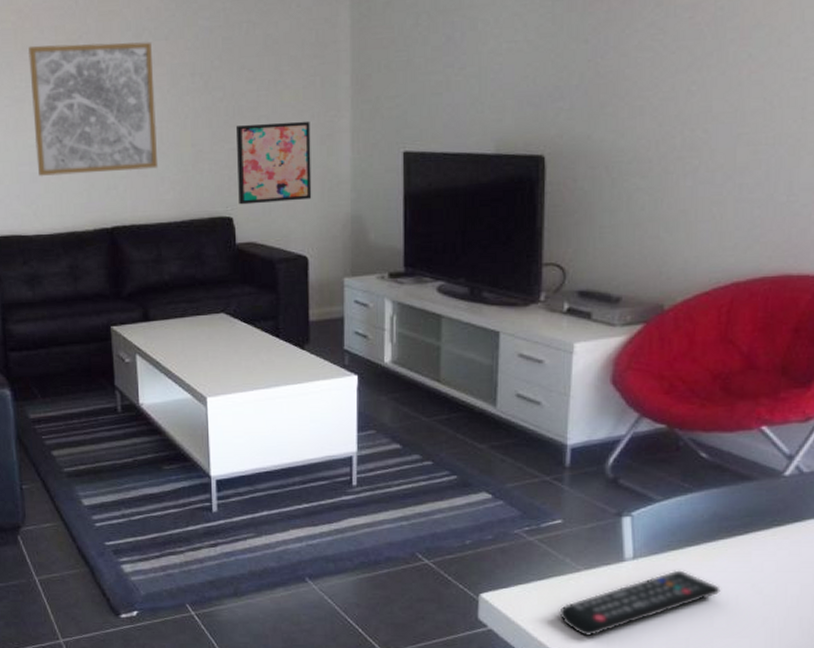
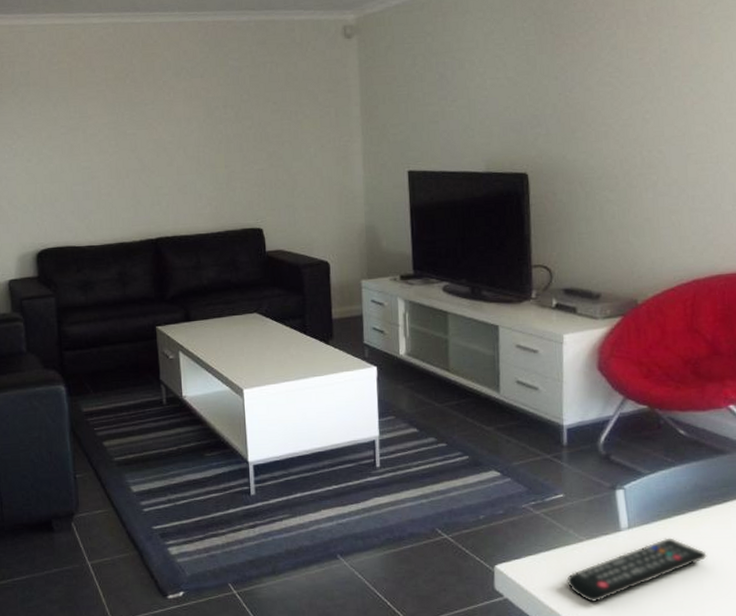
wall art: present [27,41,159,177] -> none [81,79,197,195]
wall art: present [235,120,312,205] -> none [263,145,331,218]

